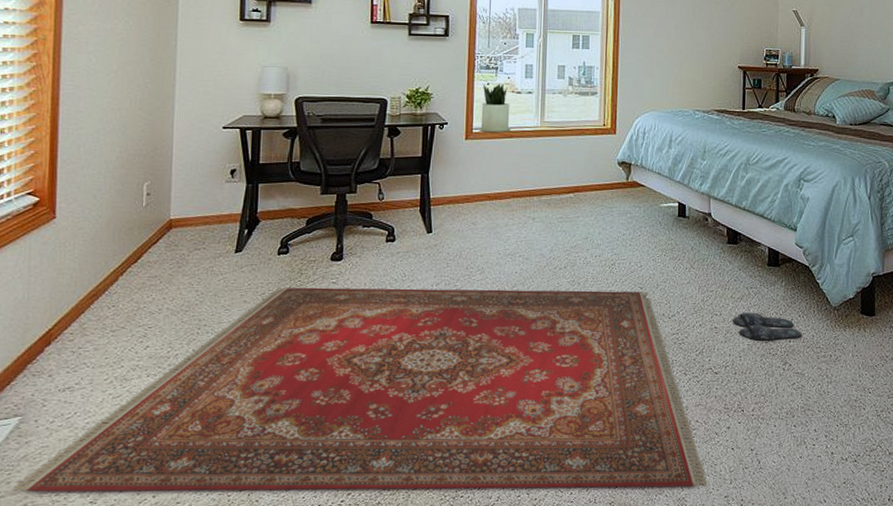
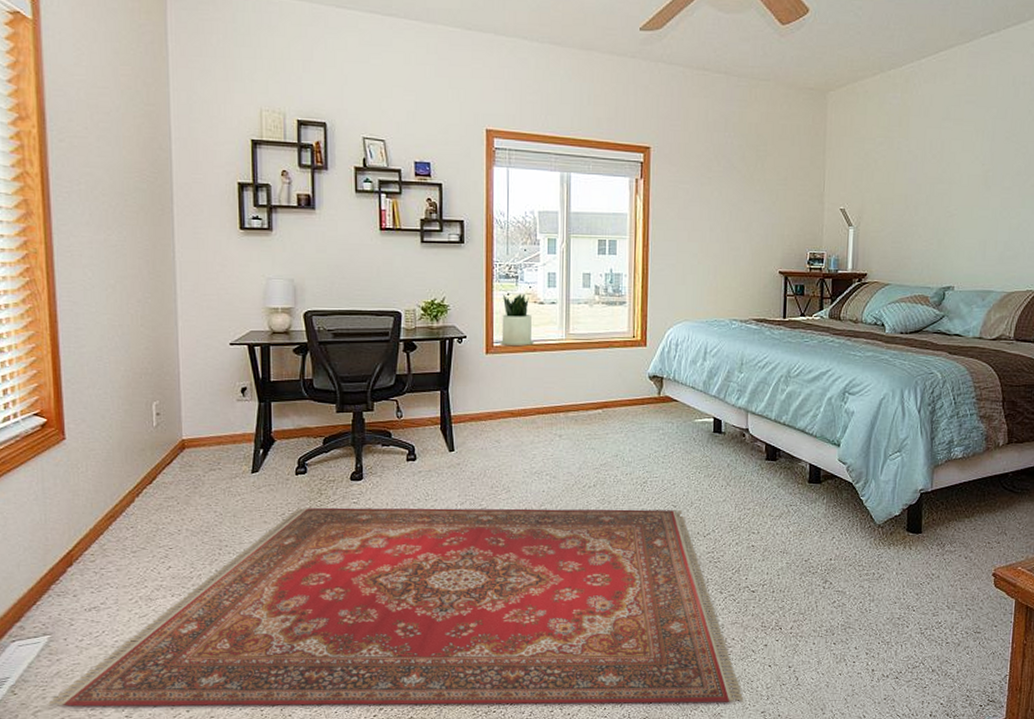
slippers: present [733,312,802,341] -> none [771,530,844,559]

